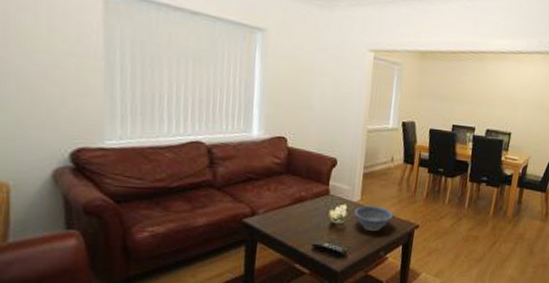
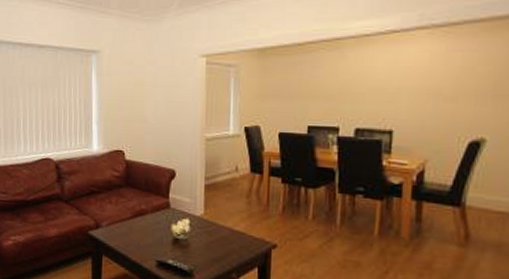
decorative bowl: present [353,204,394,232] -> none [197,219,245,250]

